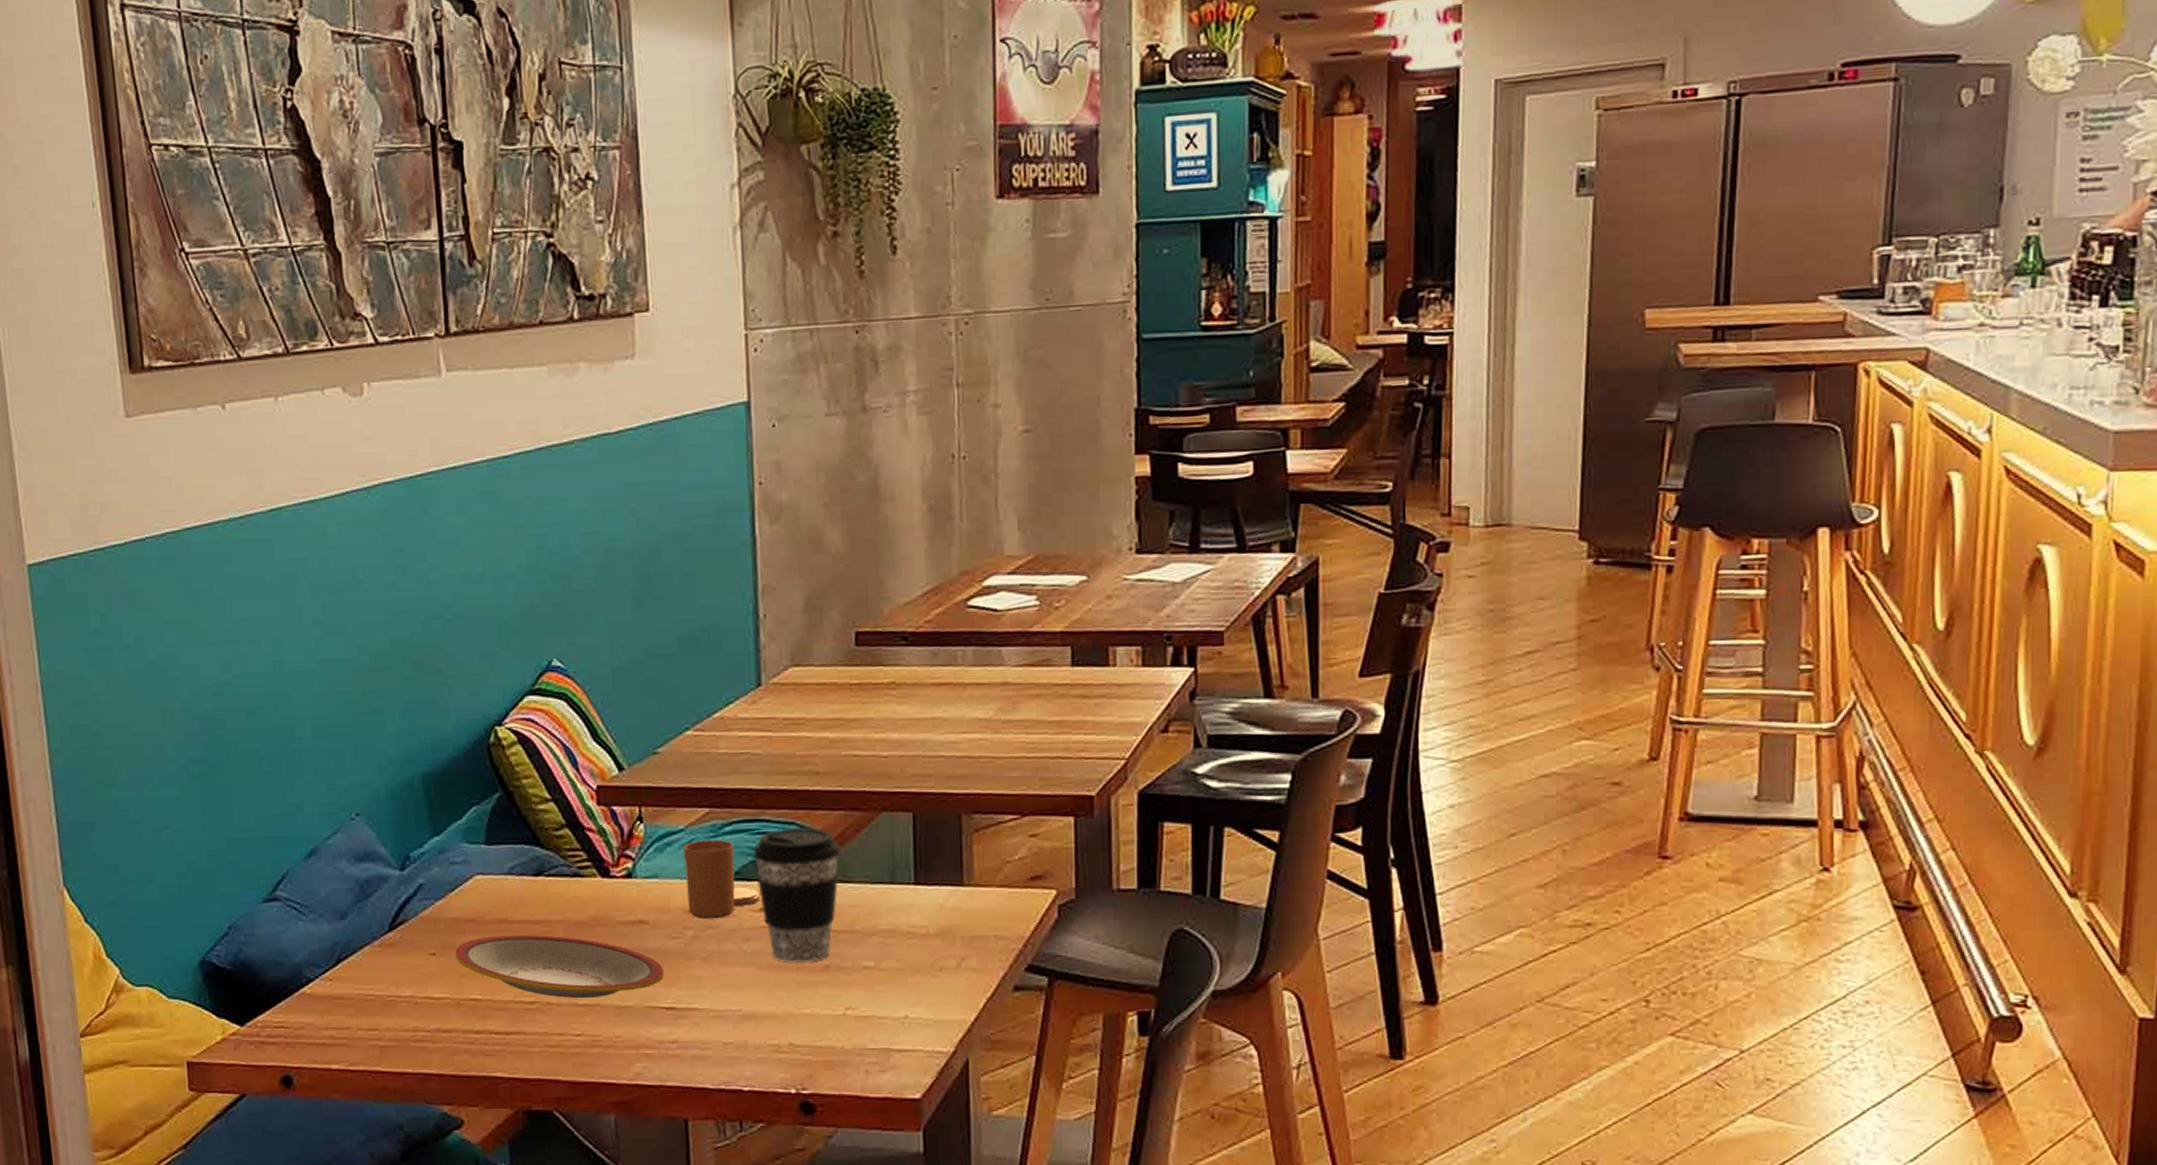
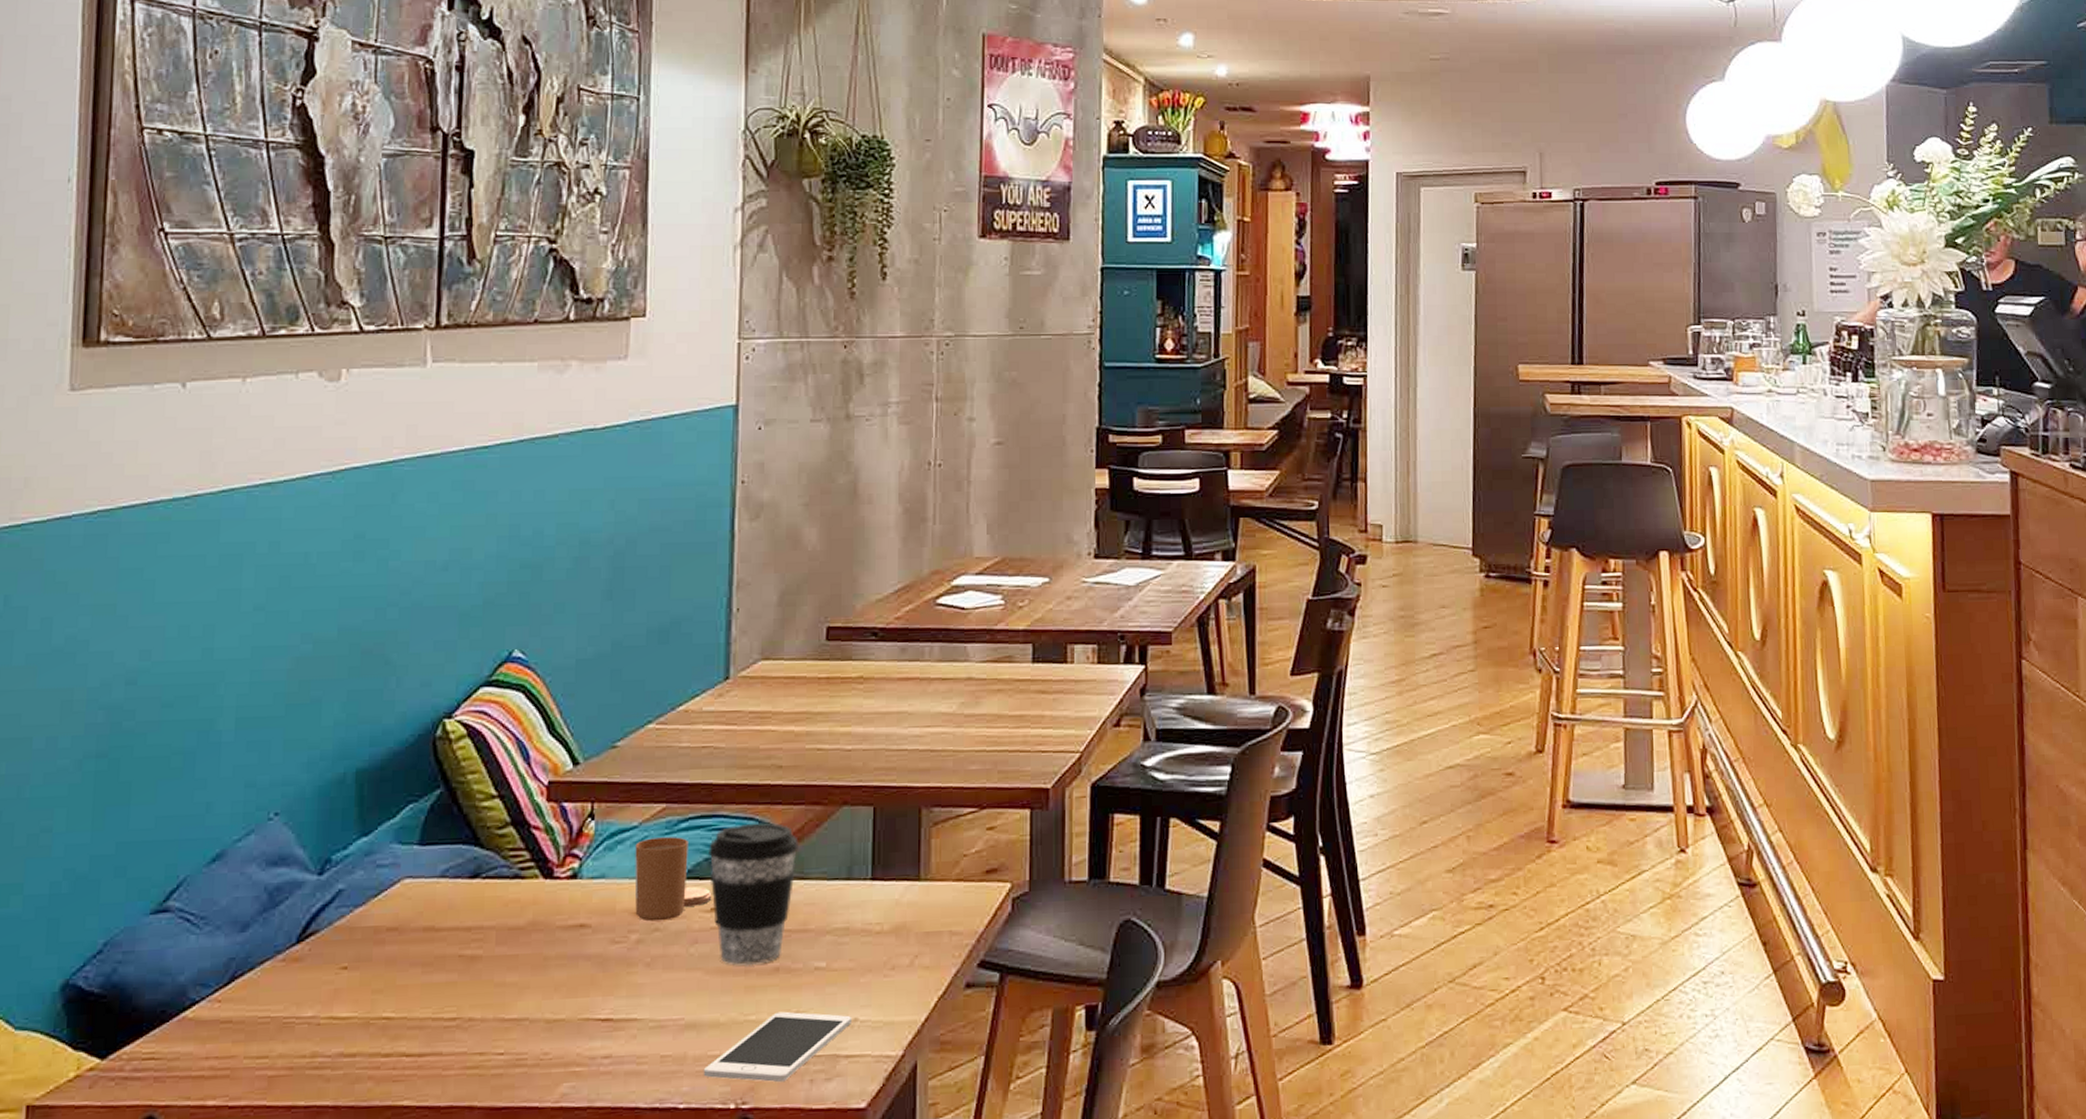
plate: present [455,934,665,999] -> none [370,943,604,1013]
cell phone: none [763,1006,902,1071] -> present [703,1011,851,1082]

